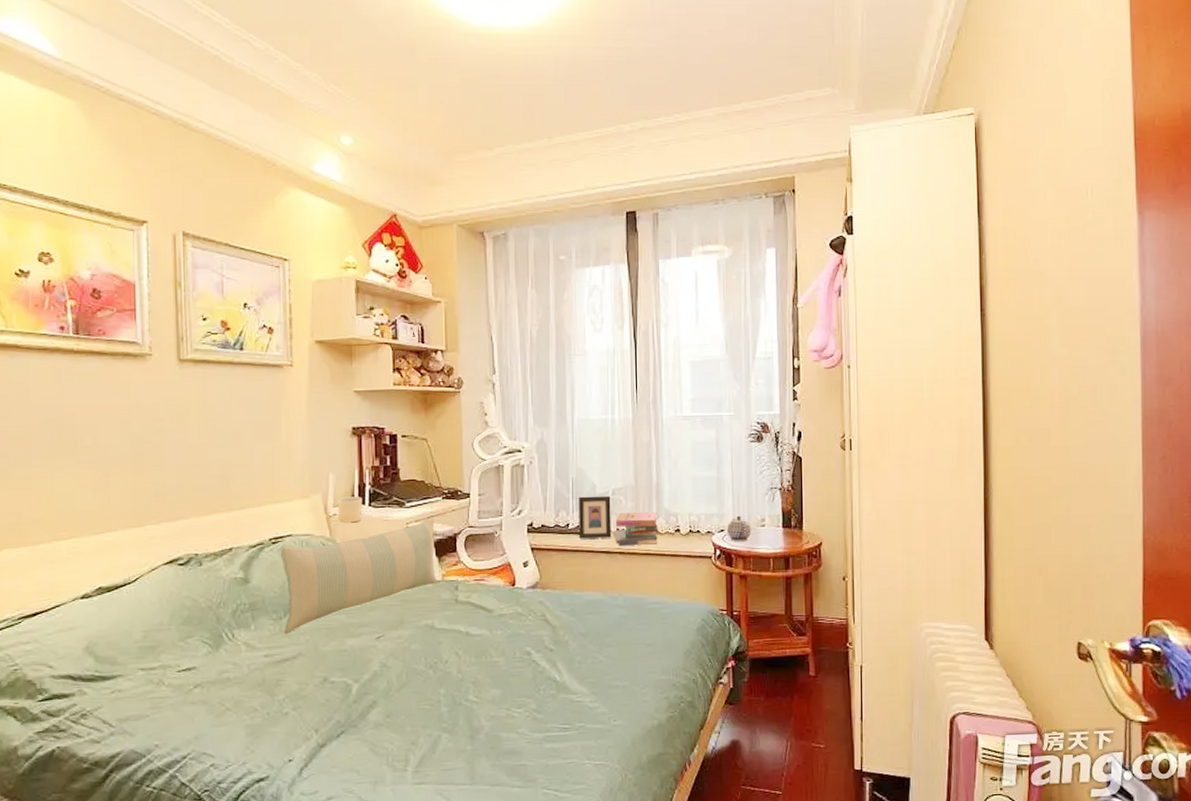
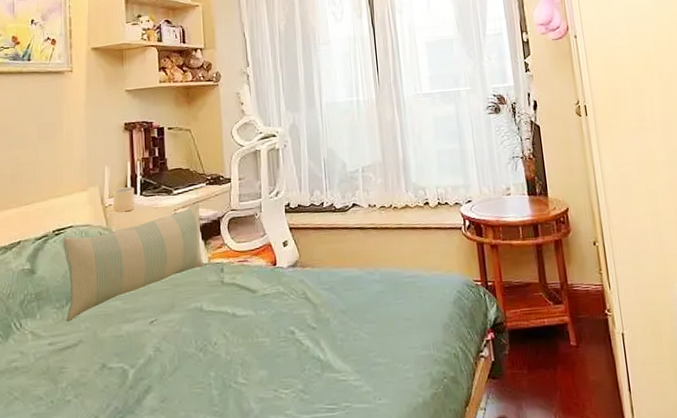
picture frame: present [579,496,612,539] -> none [331,173,364,216]
books: present [613,512,659,545] -> none [365,187,409,221]
teapot: present [726,515,752,542] -> none [473,185,498,212]

